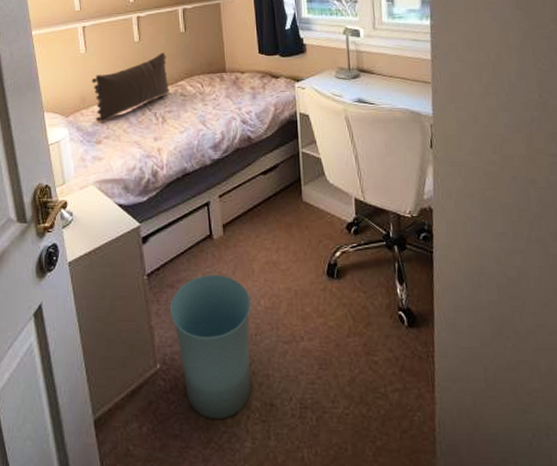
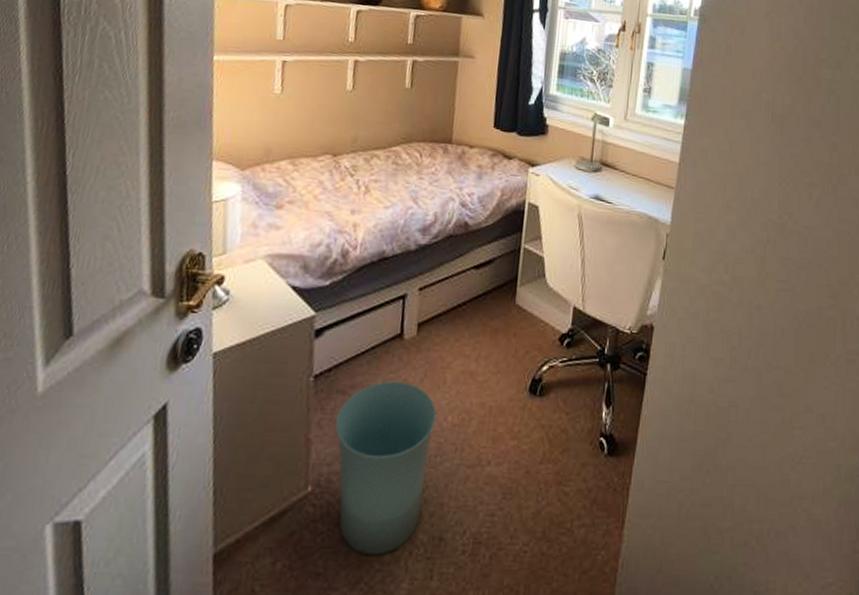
pillow: present [91,52,169,122] -> none [280,108,383,183]

